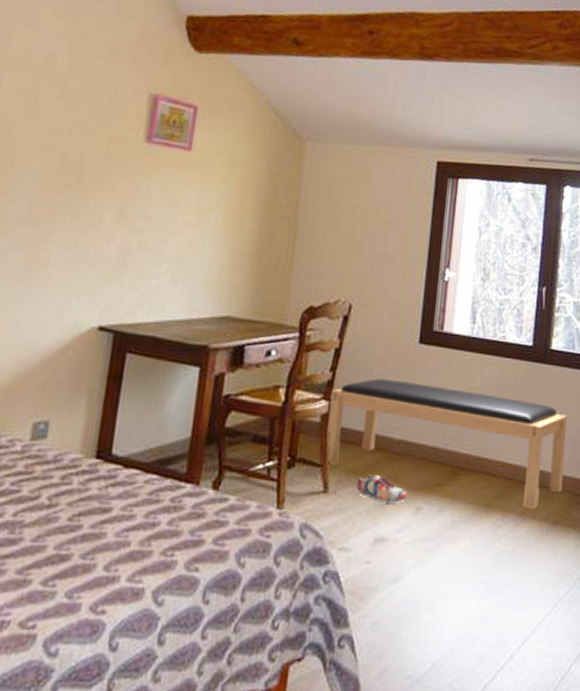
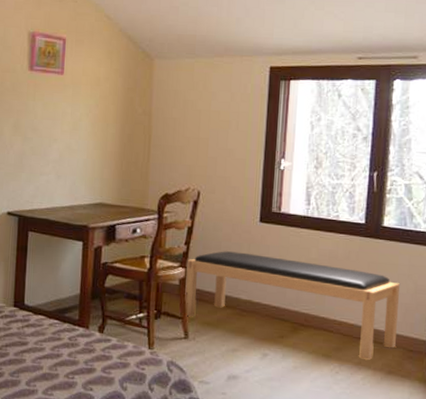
shoe: present [356,475,407,503] -> none [211,326,254,350]

